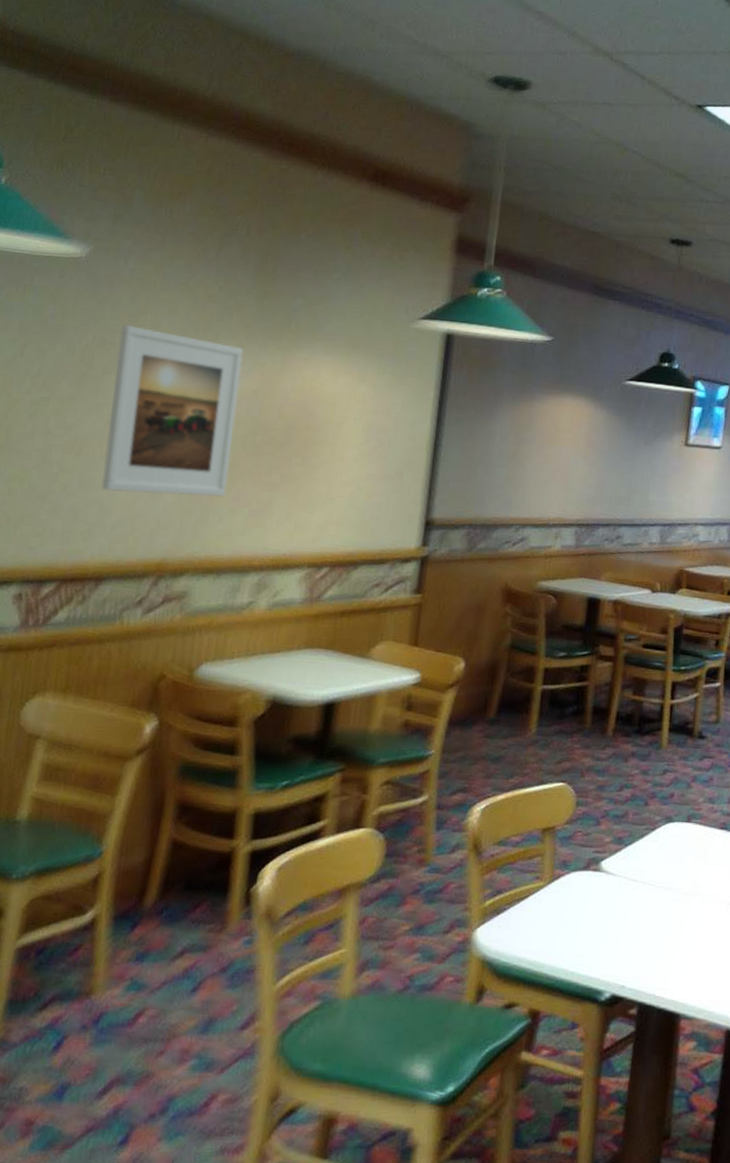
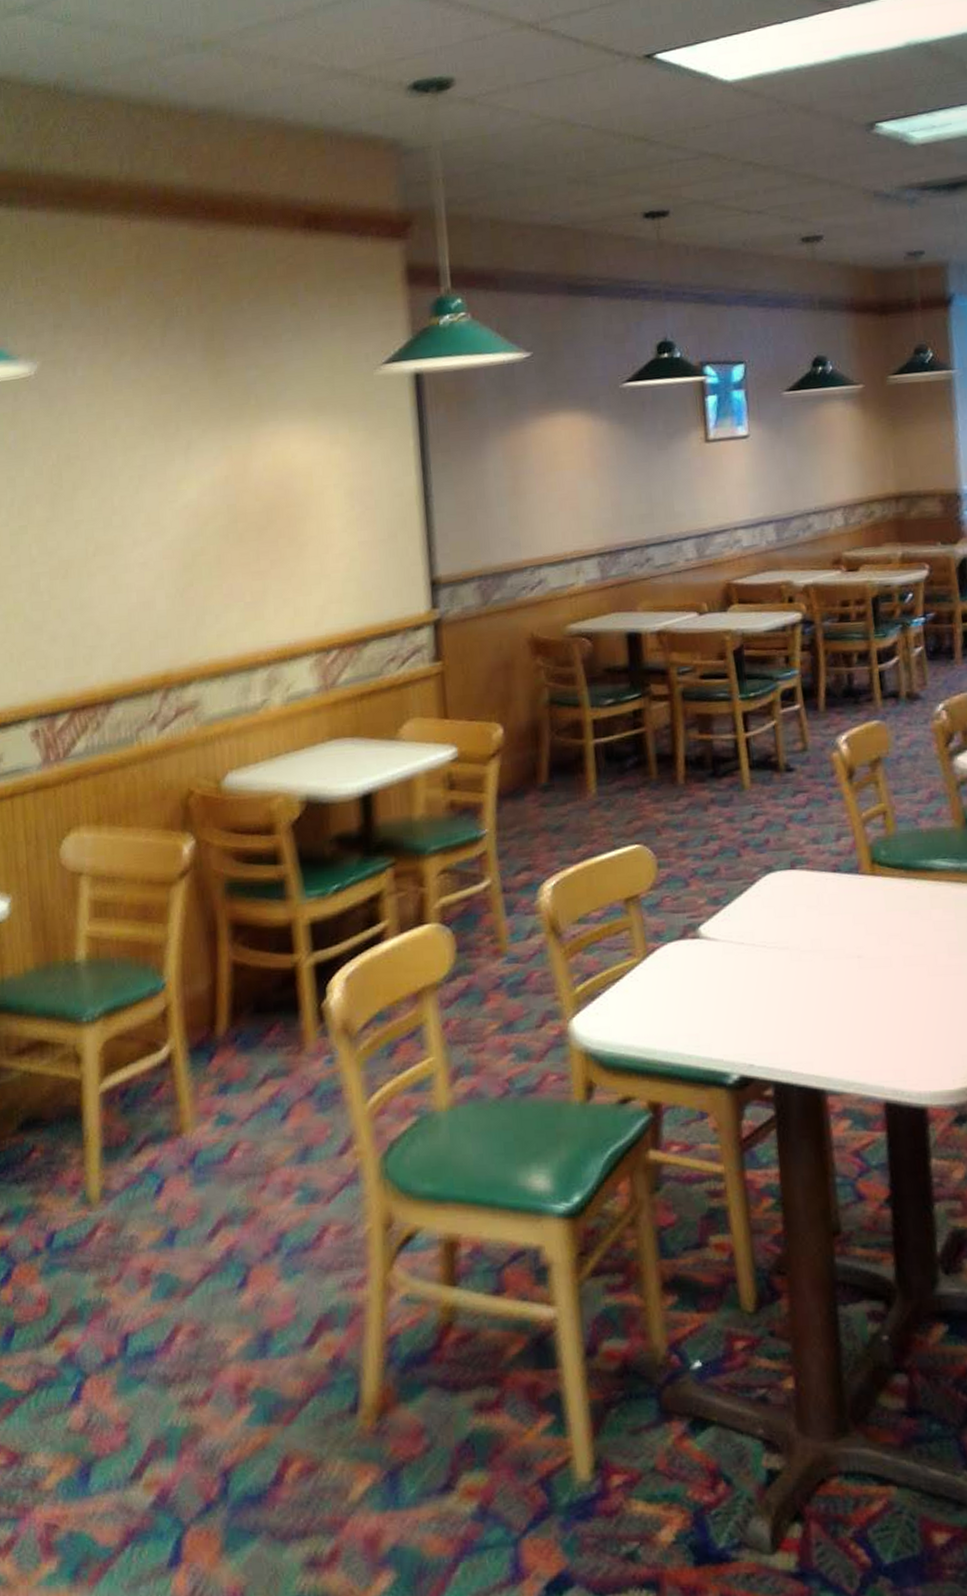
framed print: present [101,325,244,497] -> none [82,433,218,610]

